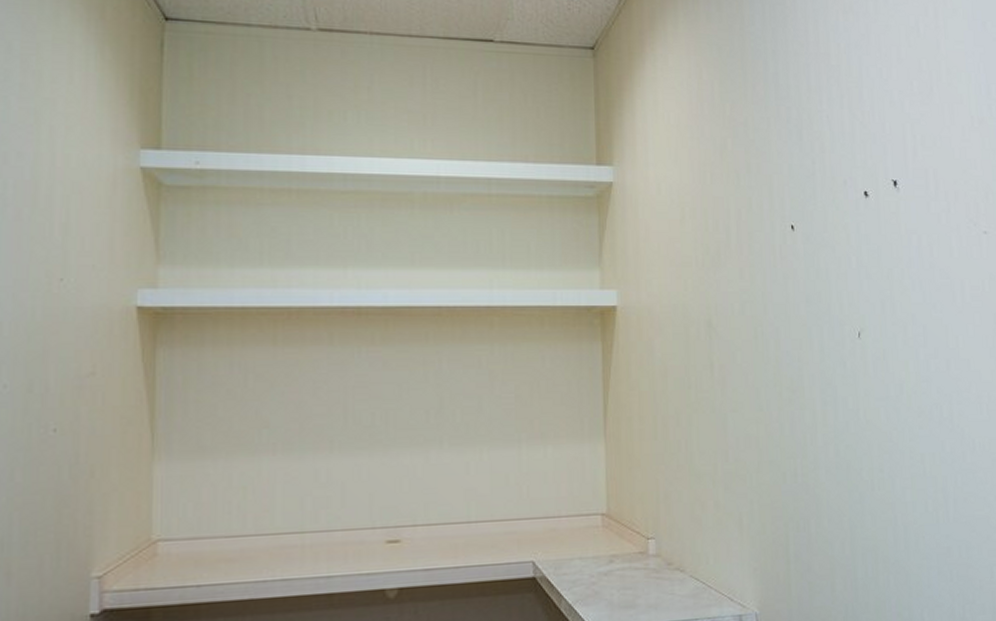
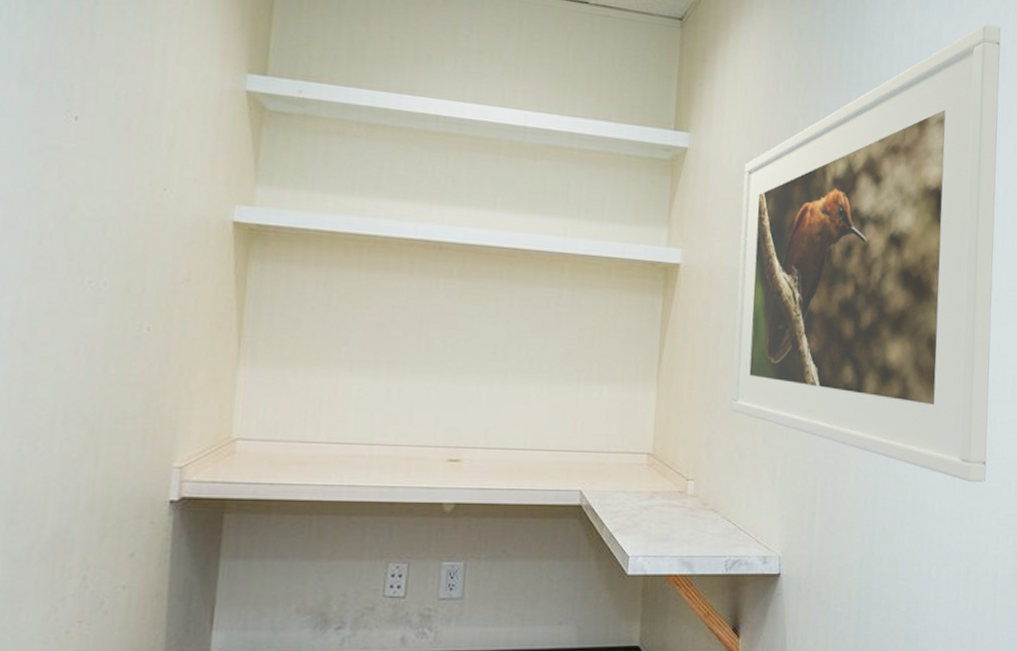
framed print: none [674,21,971,513] -> present [732,23,1001,483]

